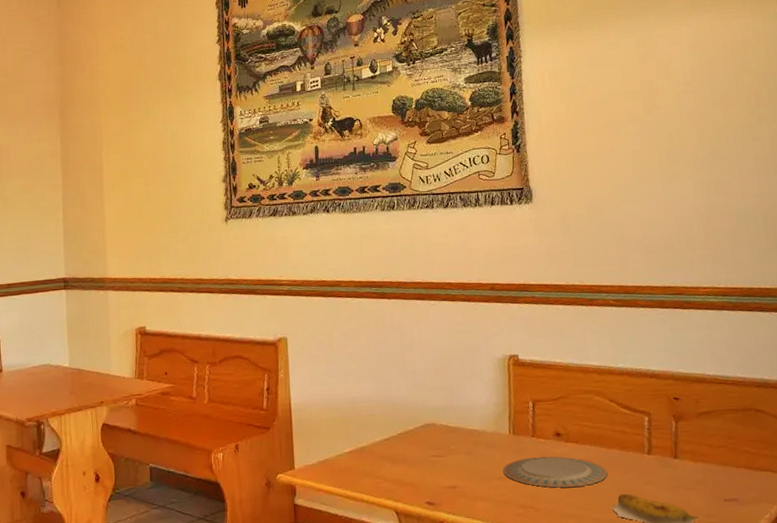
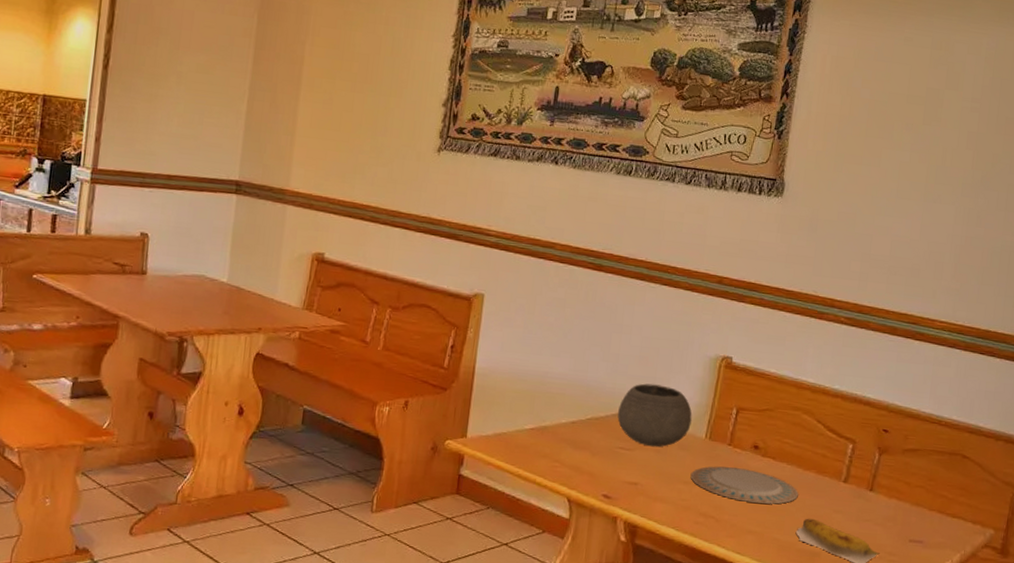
bowl: none [424,391,494,450] -> present [617,383,692,447]

